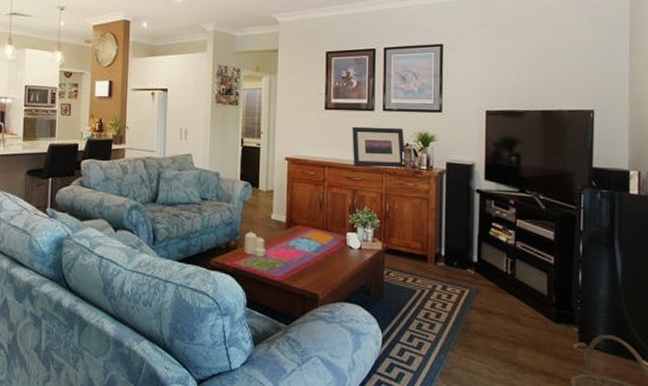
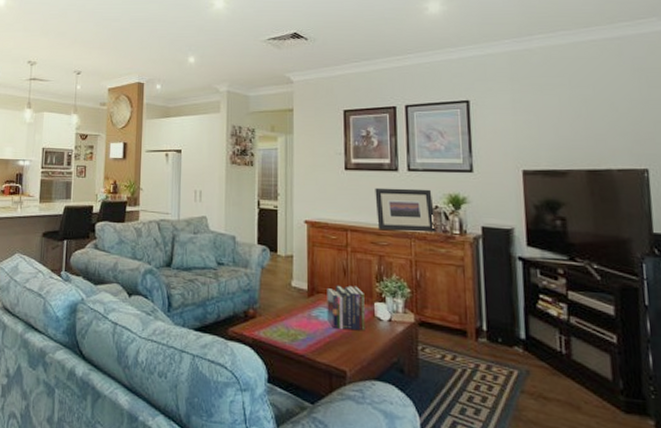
candle: present [244,230,266,257] -> none [263,298,287,328]
books: none [303,217,338,259] -> present [327,285,365,331]

